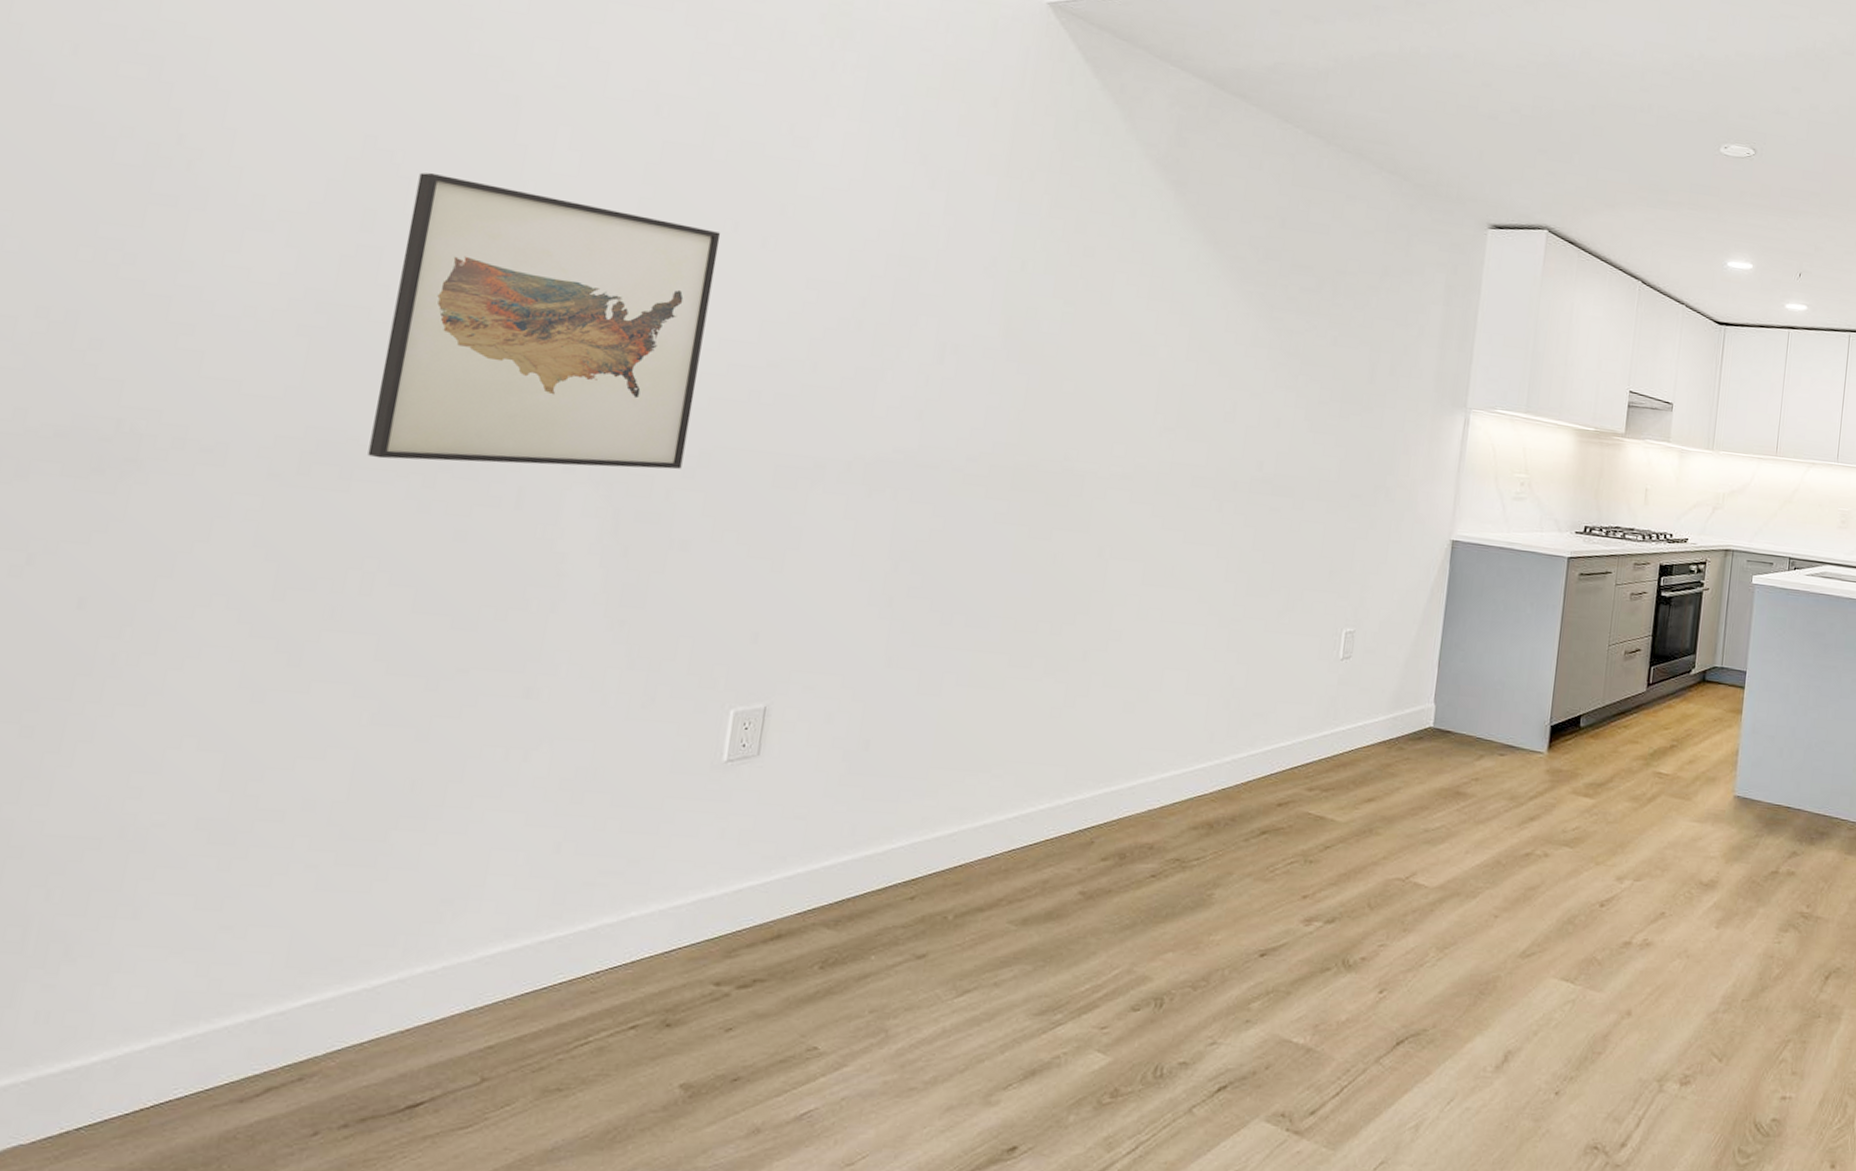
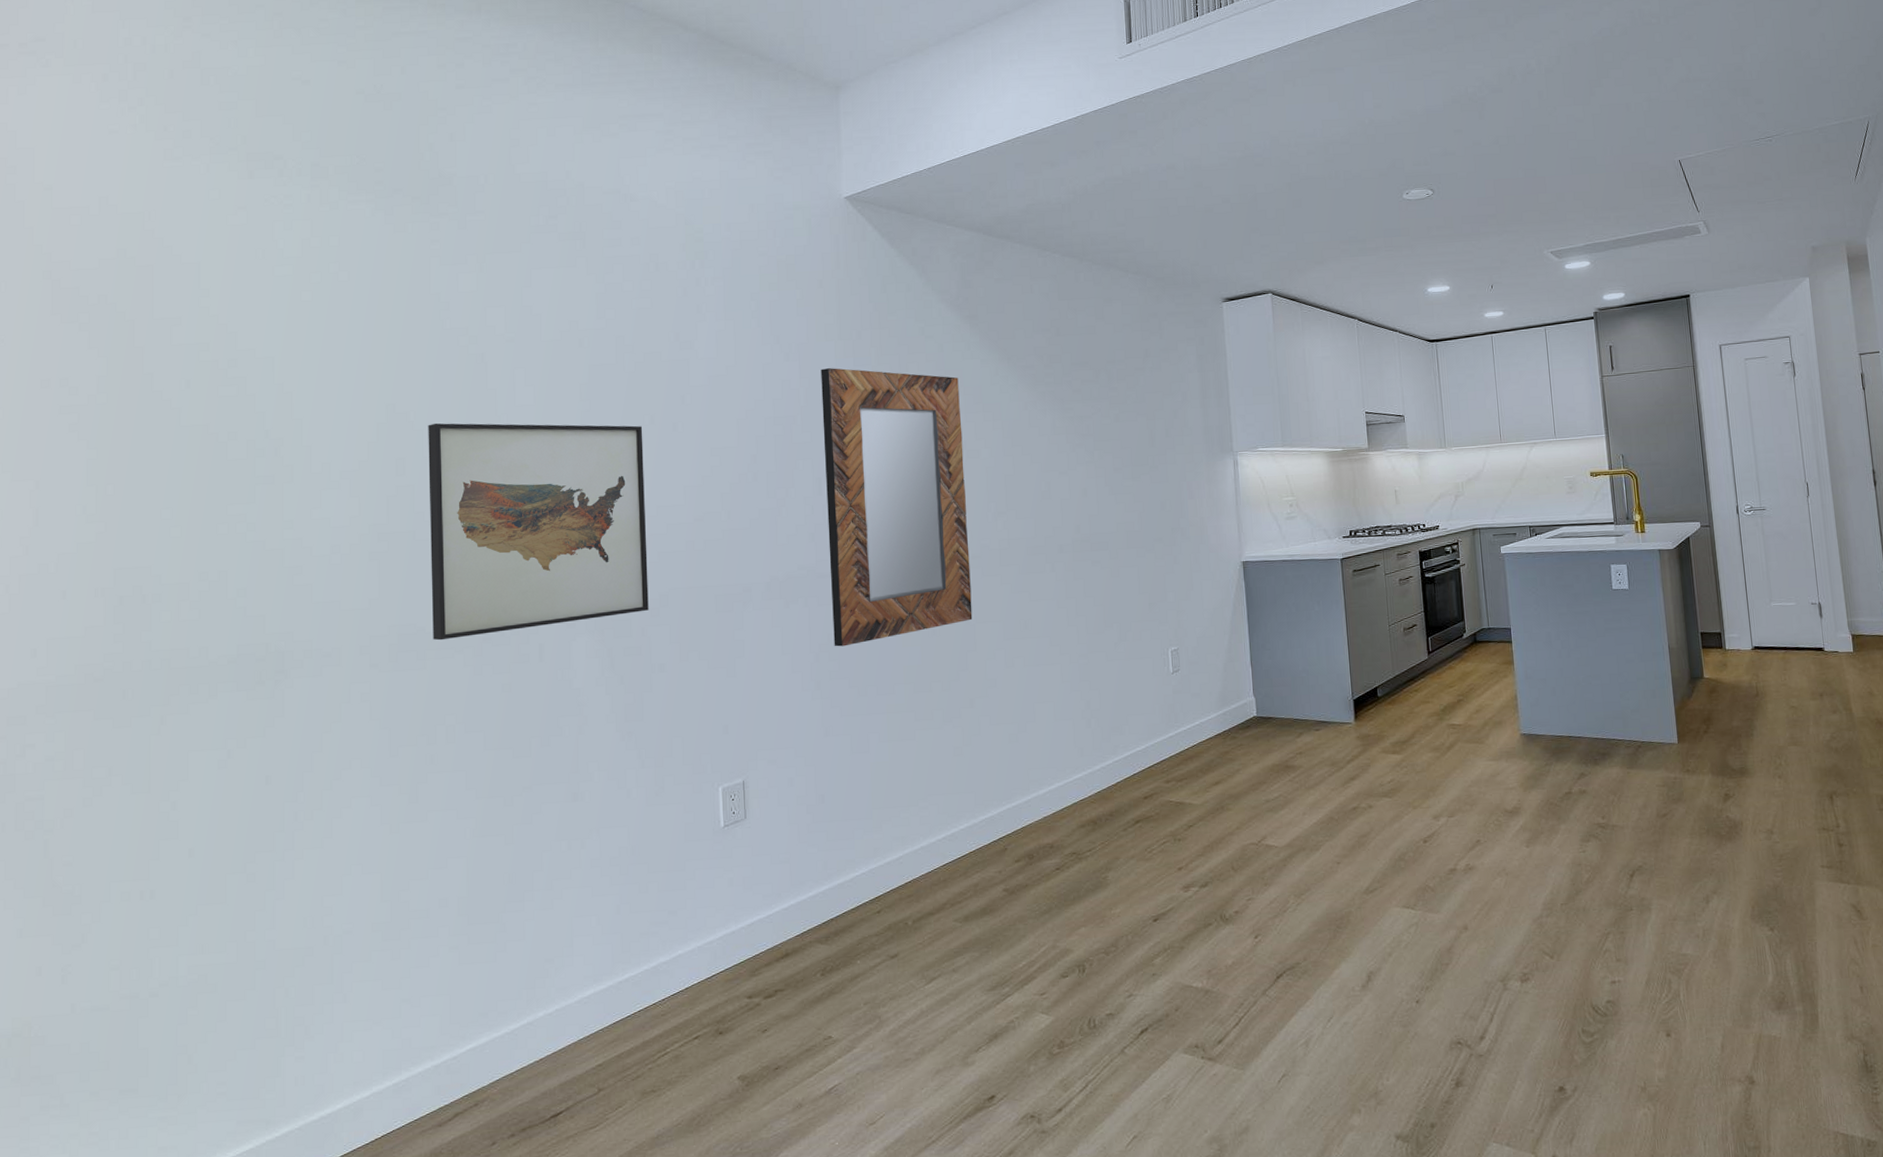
home mirror: none [921,208,1148,559] -> present [821,368,973,647]

